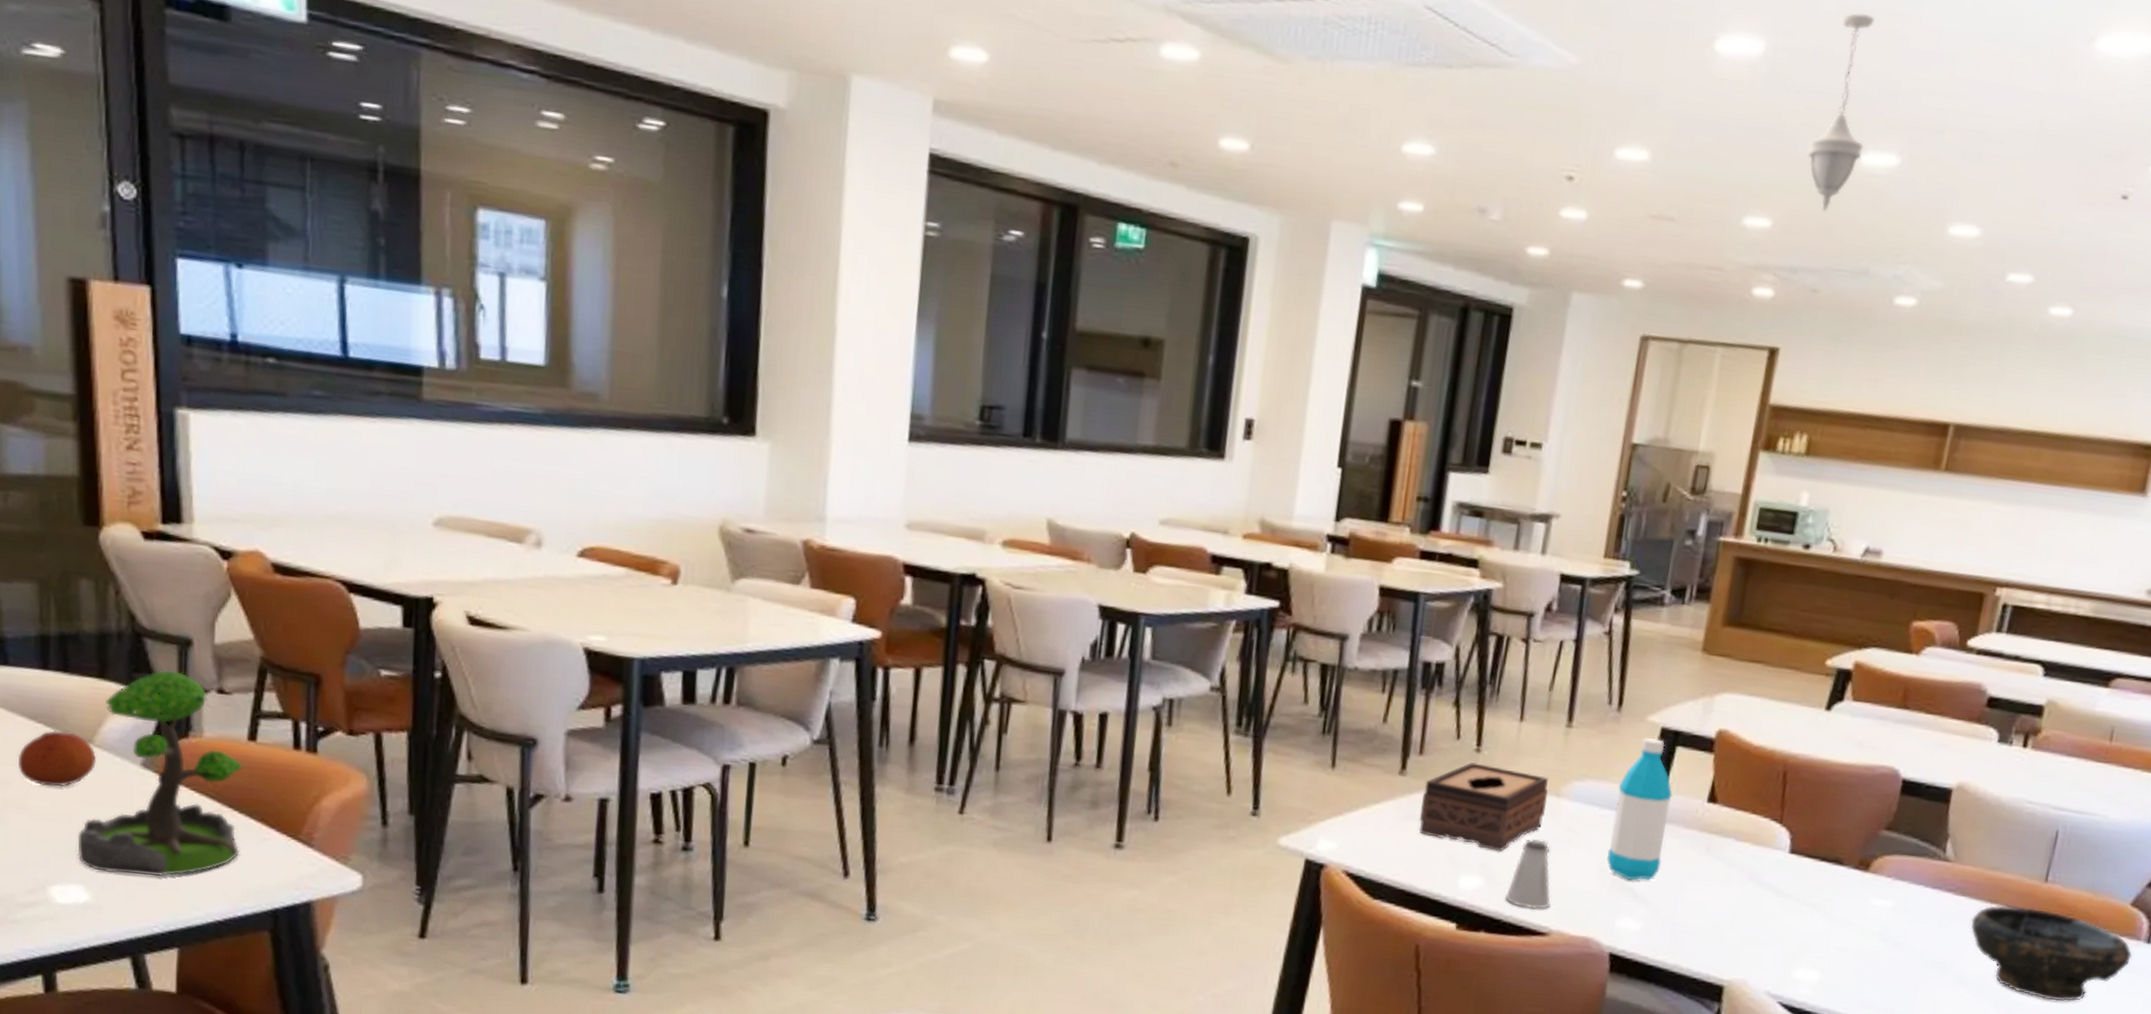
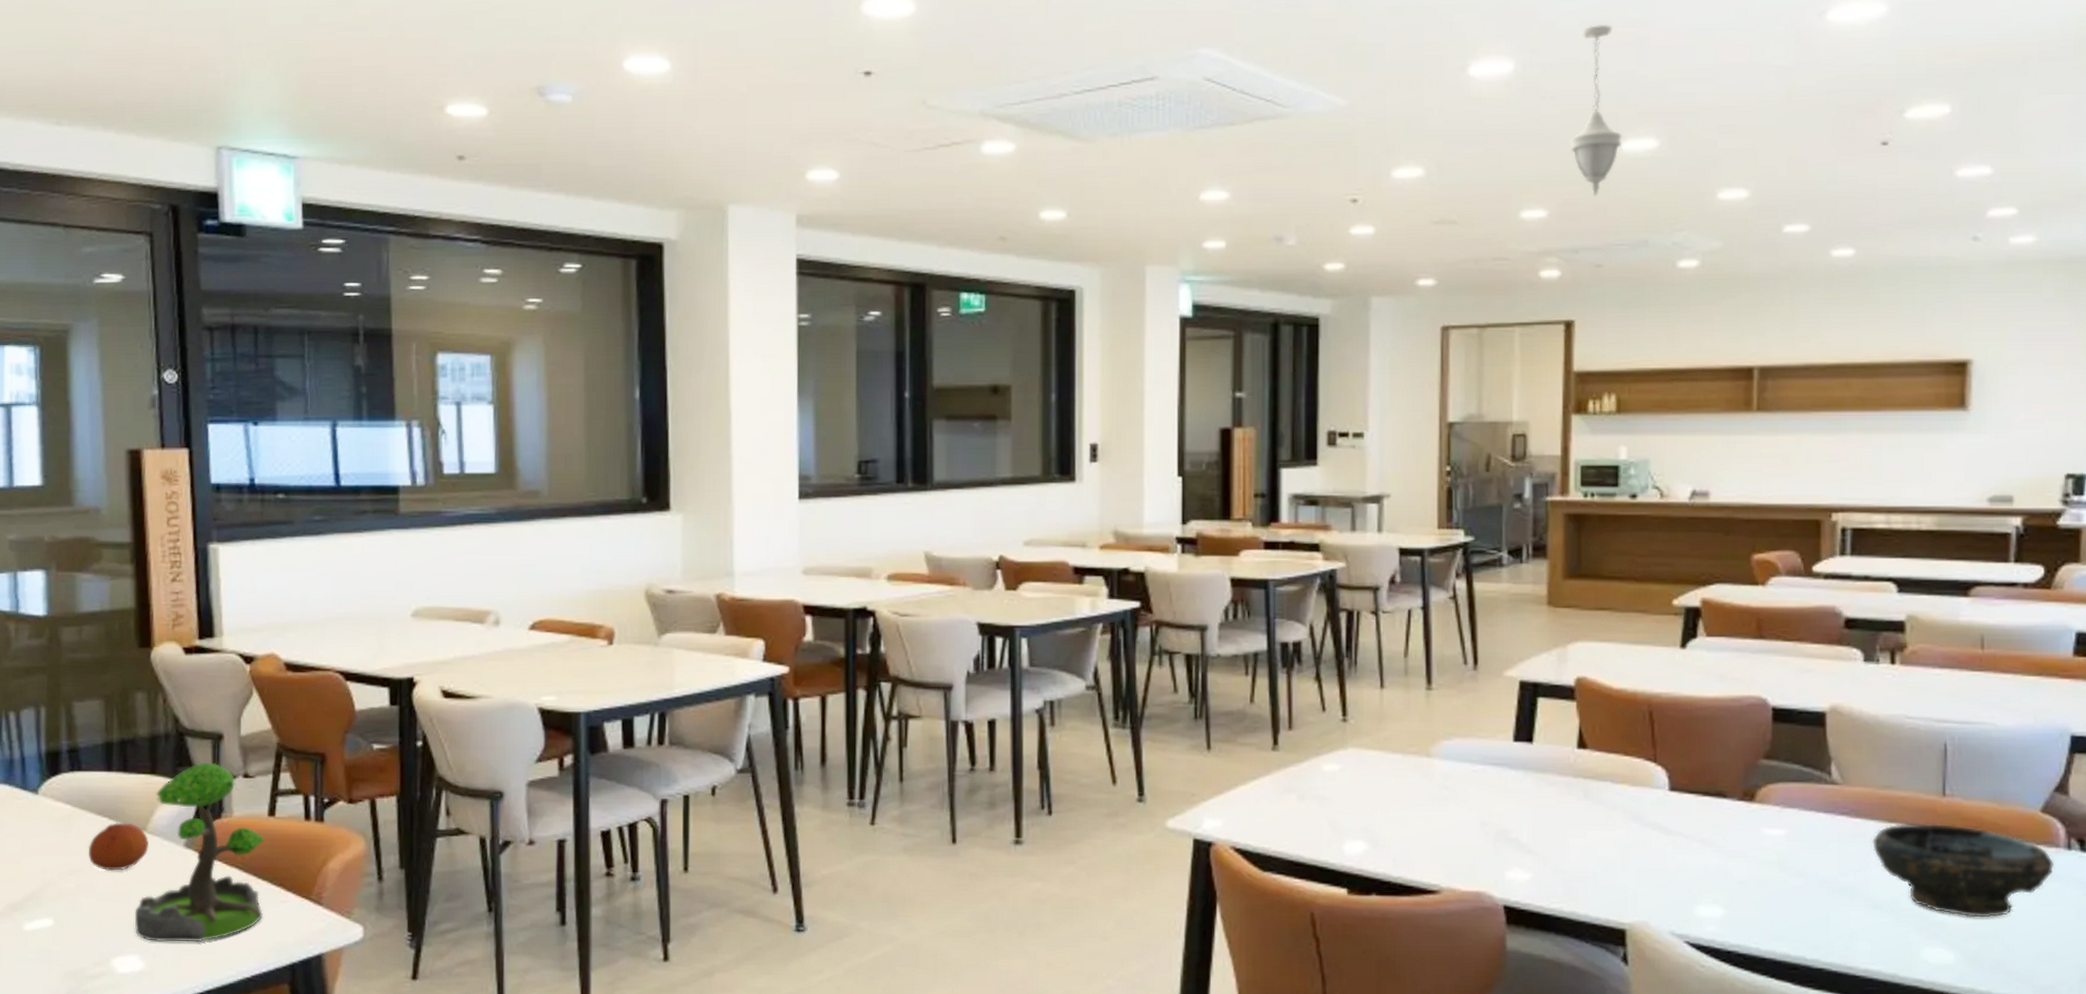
tissue box: present [1419,762,1548,852] -> none [1298,732,1418,815]
saltshaker: present [1505,839,1551,910] -> none [1391,800,1437,869]
water bottle: present [1606,738,1673,881] -> none [1485,692,1541,832]

